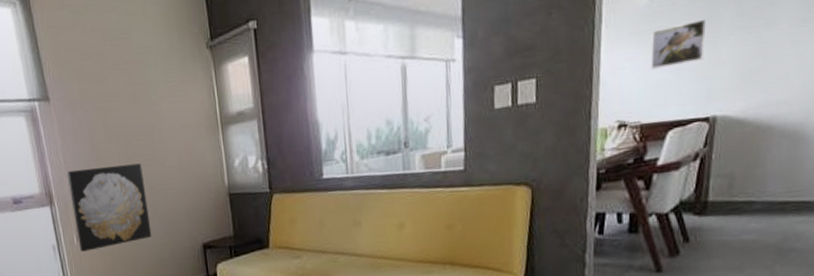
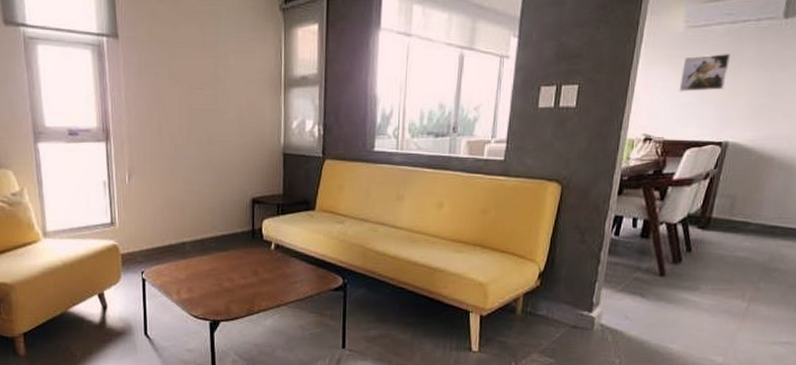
wall art: present [67,163,152,252] -> none [127,109,204,192]

